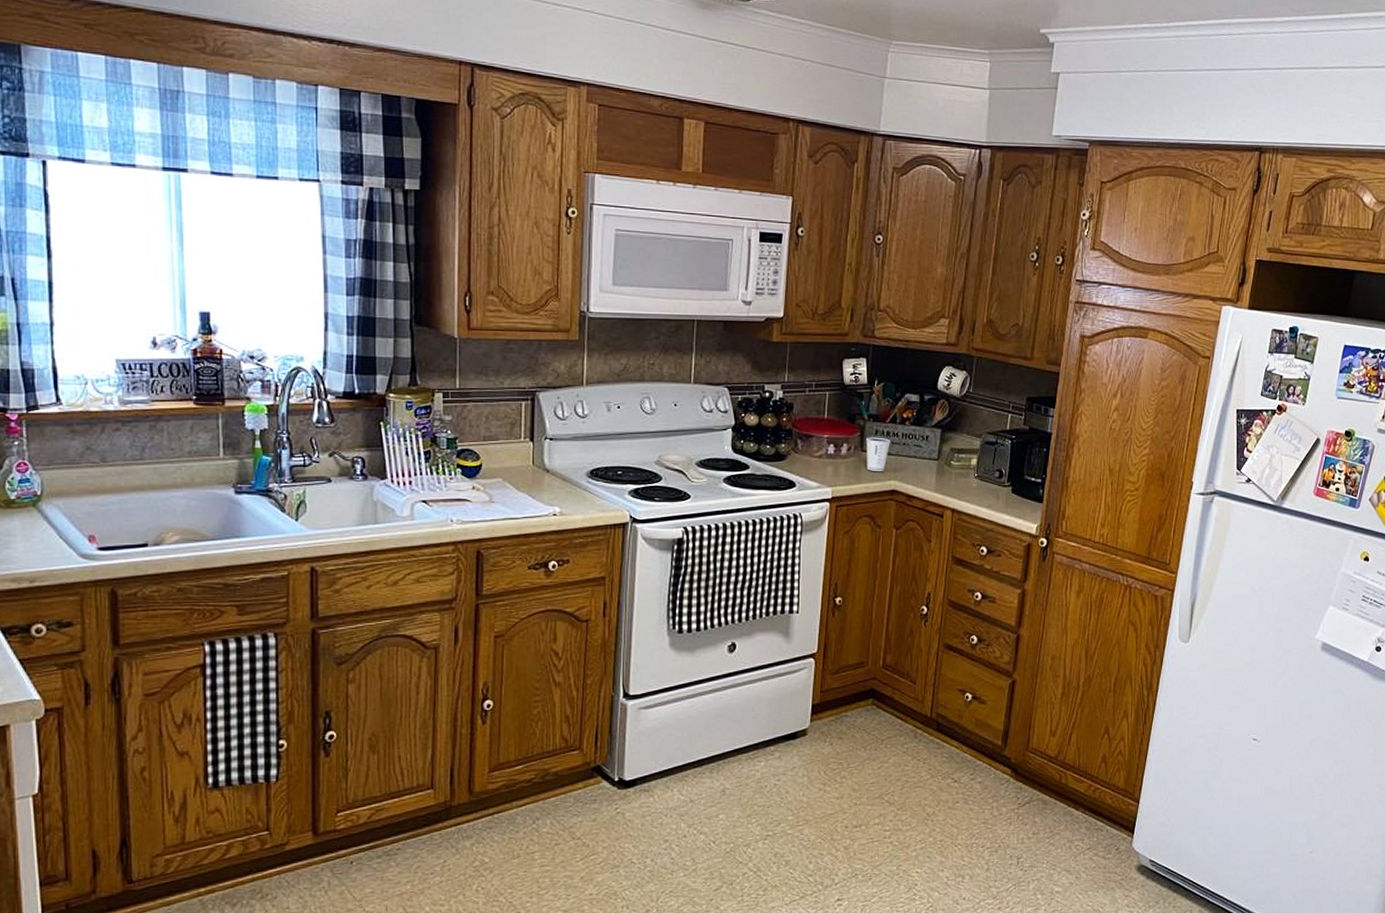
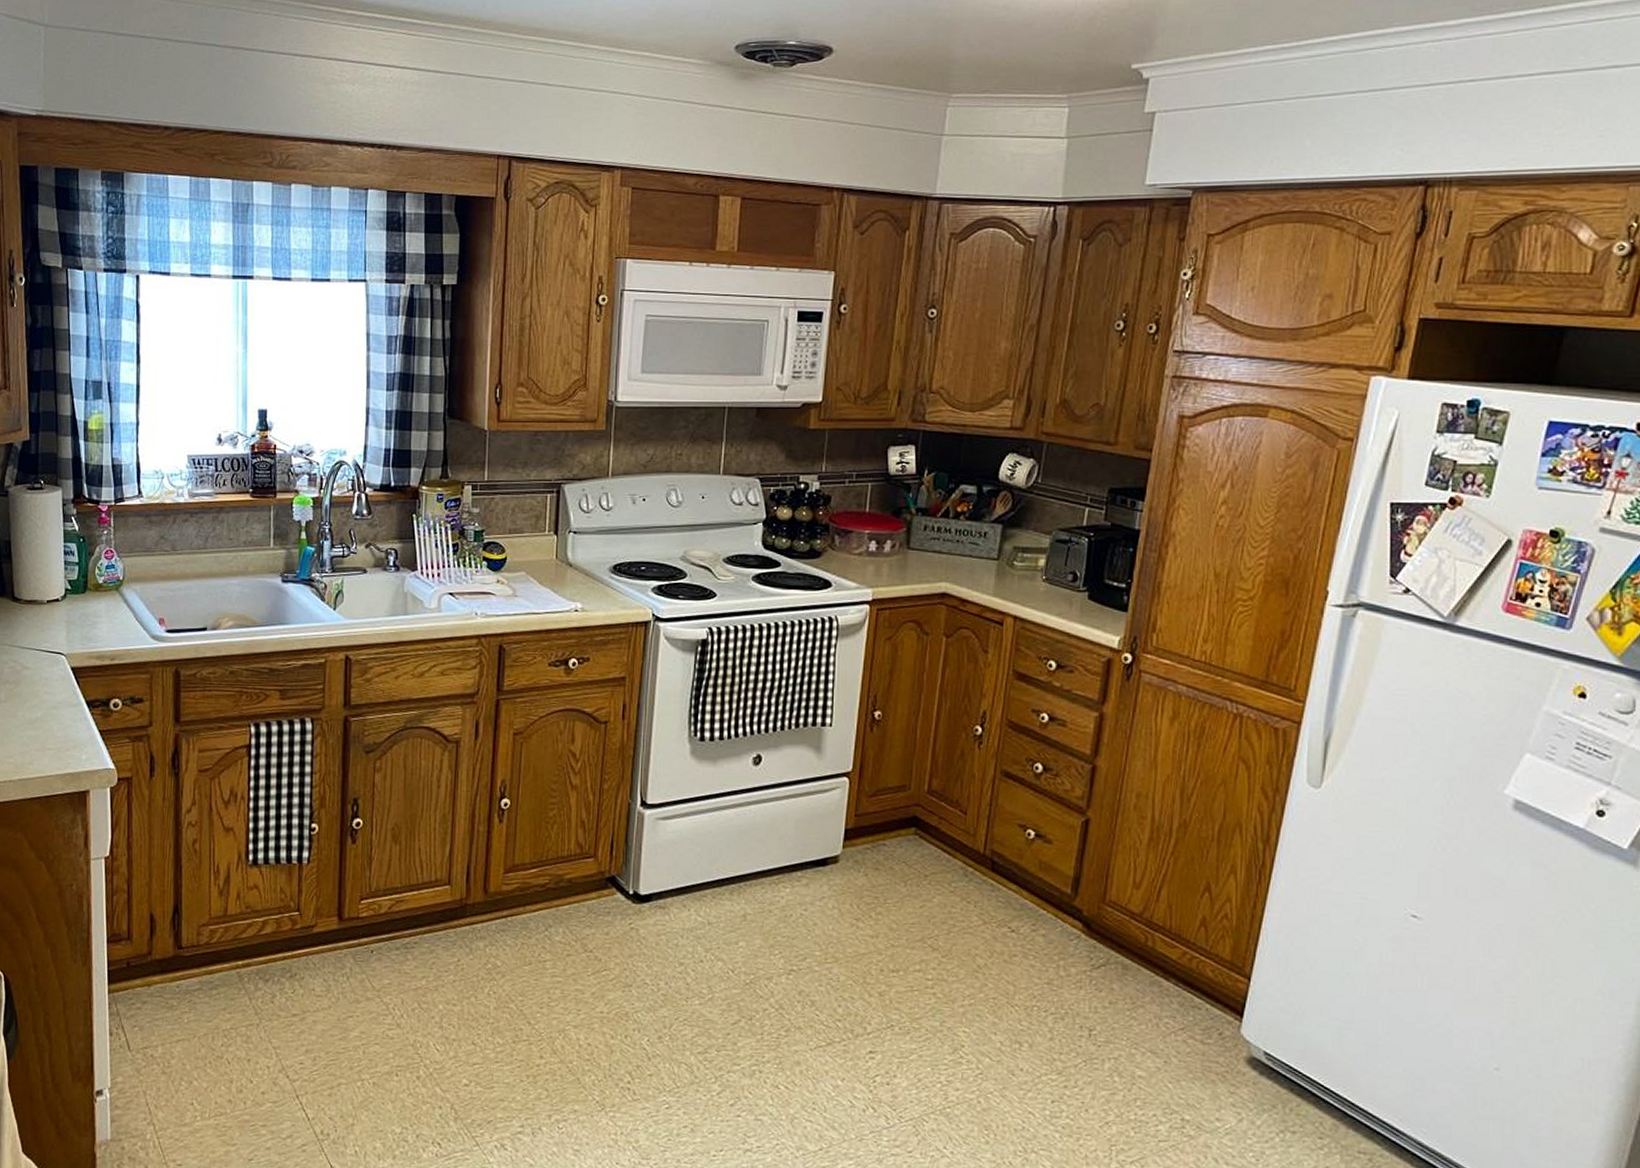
dixie cup: present [865,437,890,472] -> none [912,533,942,573]

